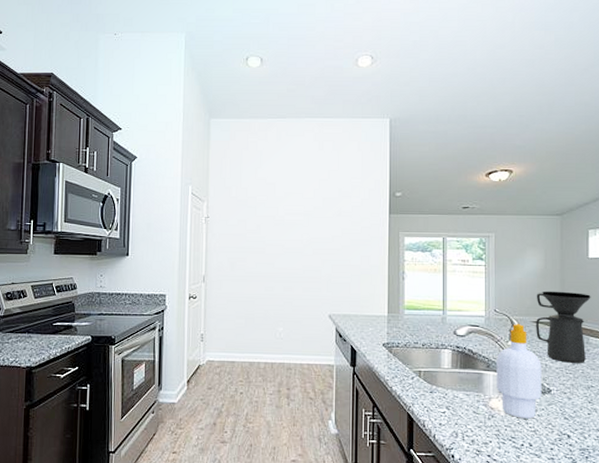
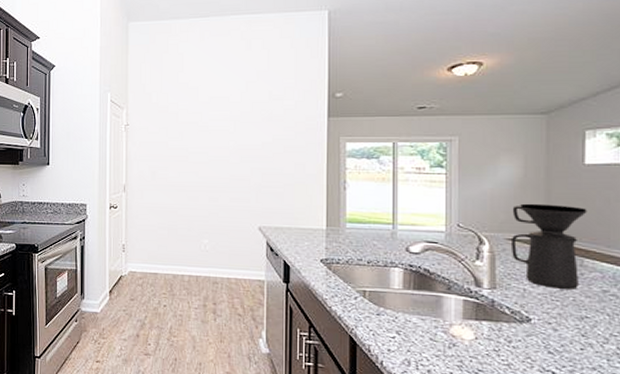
soap bottle: present [496,323,542,419] -> none [459,240,518,351]

